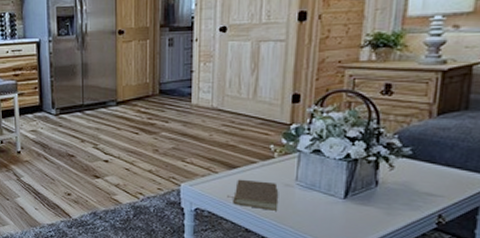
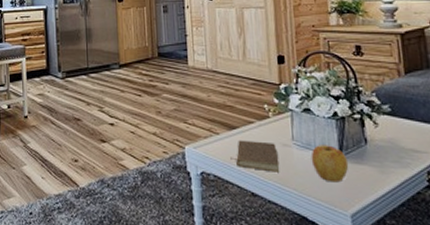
apple: none [313,186,354,222] -> present [311,145,349,183]

